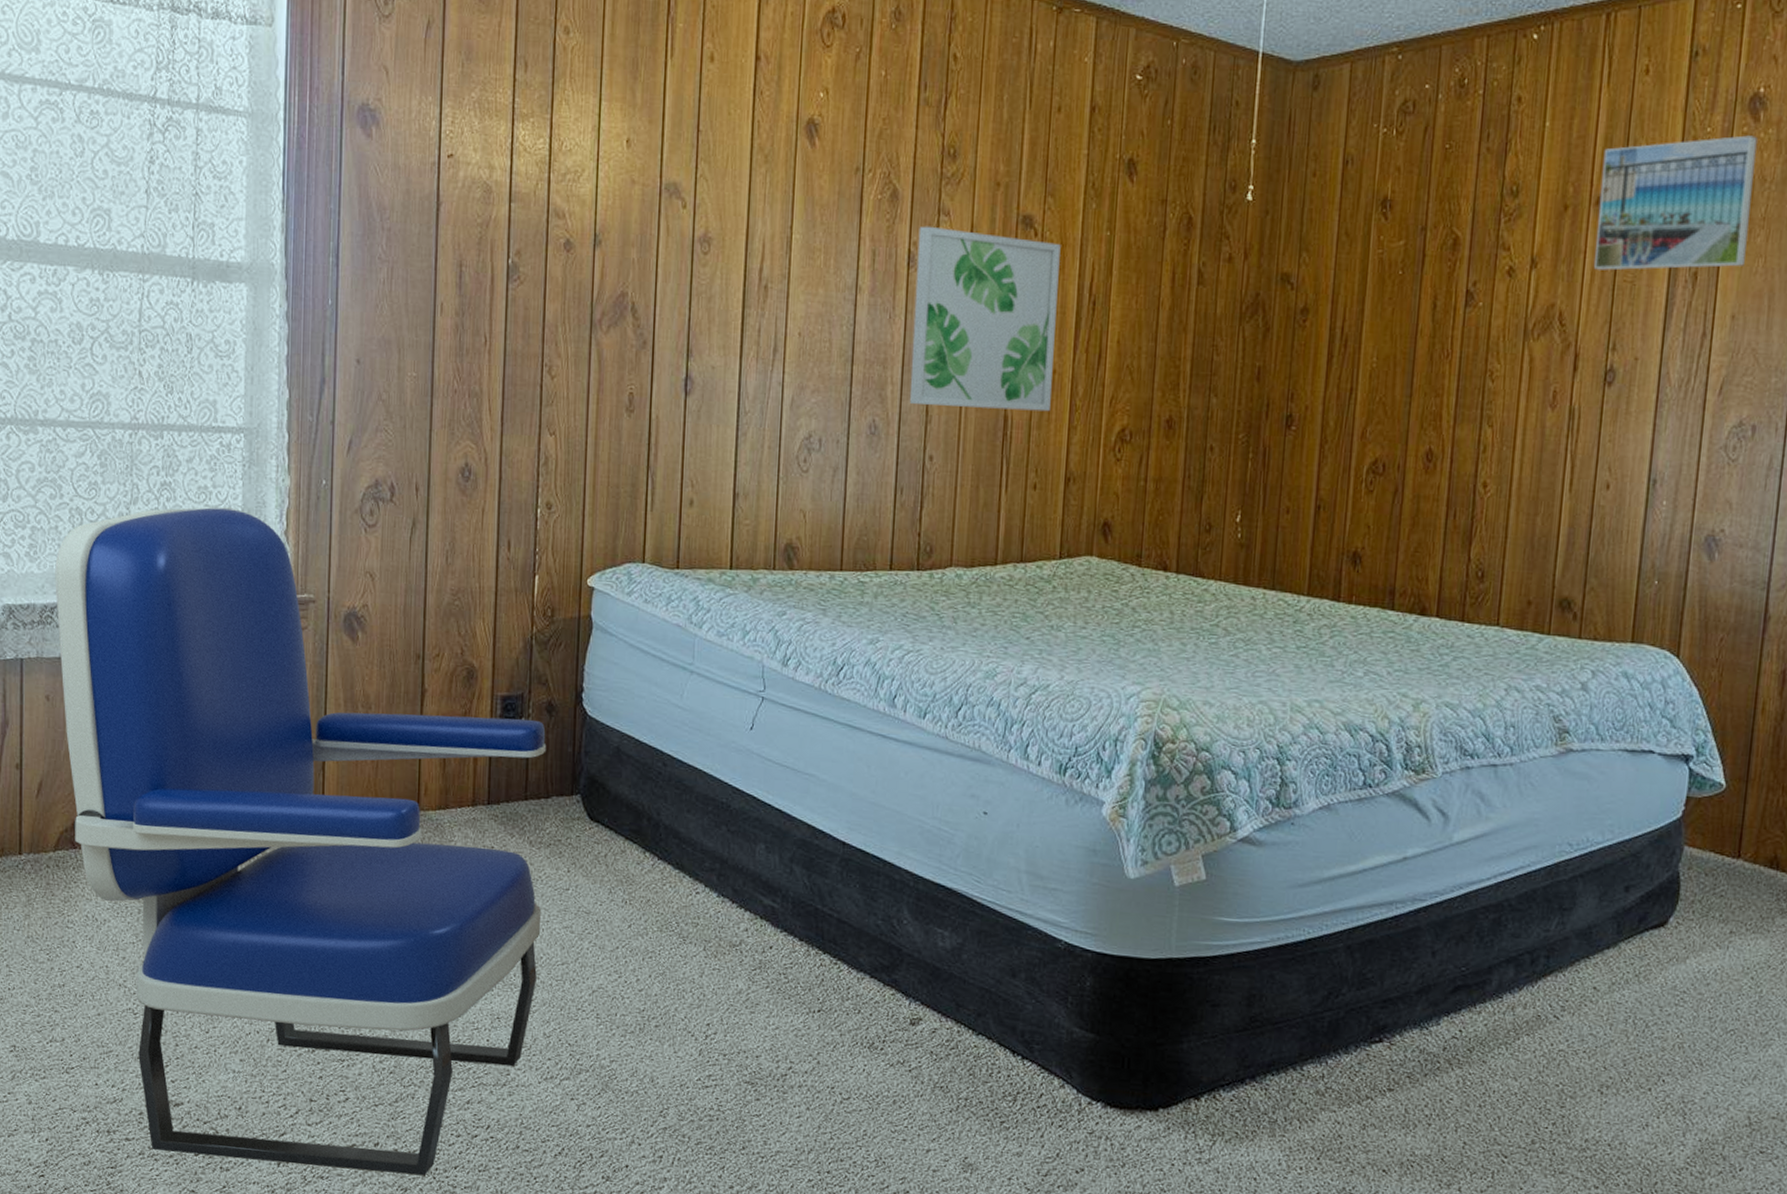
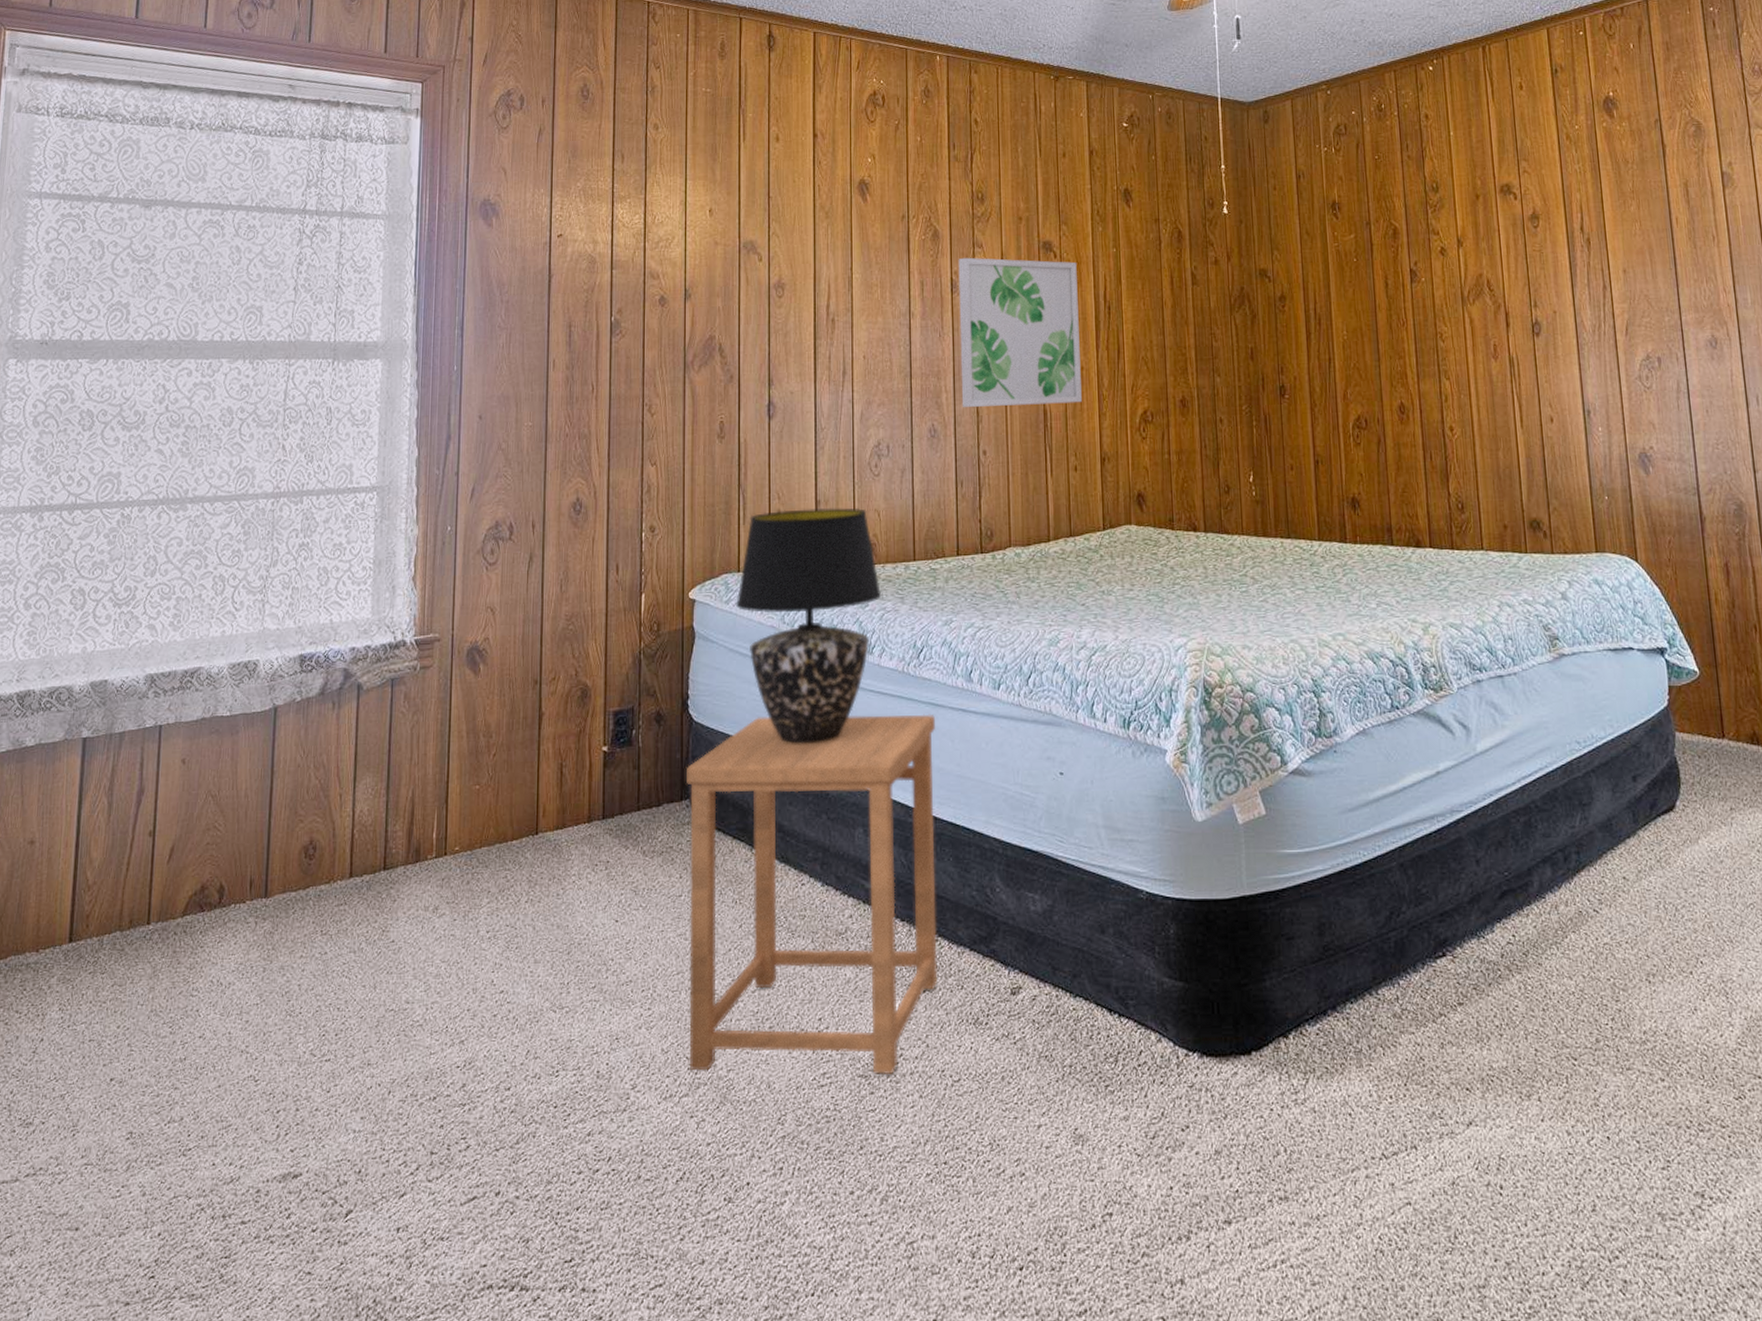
armchair: present [55,507,547,1176] -> none [196,560,657,1230]
side table: none [571,719,851,1085] -> present [687,714,938,1076]
table lamp: none [639,499,802,753] -> present [736,507,882,744]
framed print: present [1594,135,1757,271] -> none [1499,129,1625,244]

